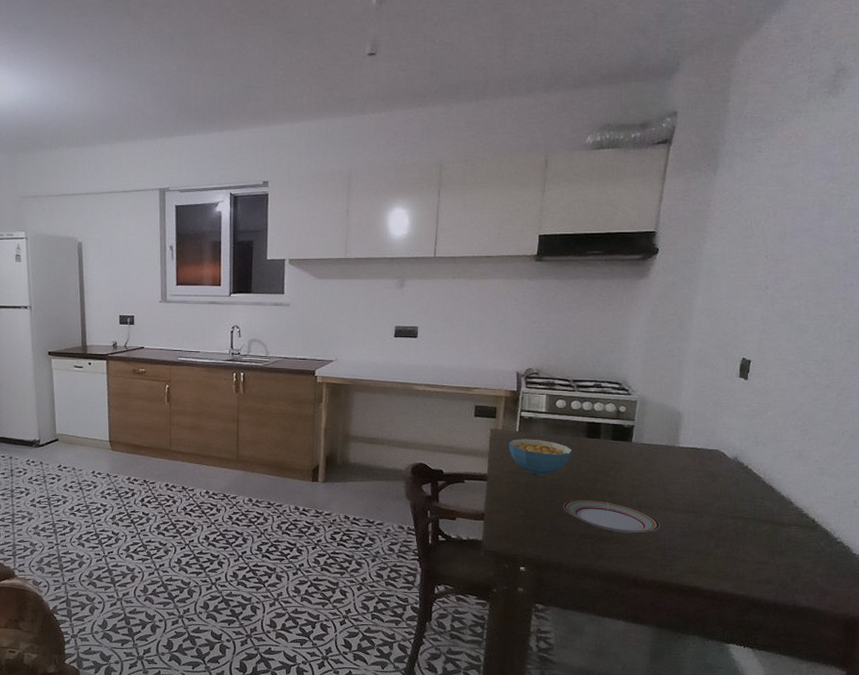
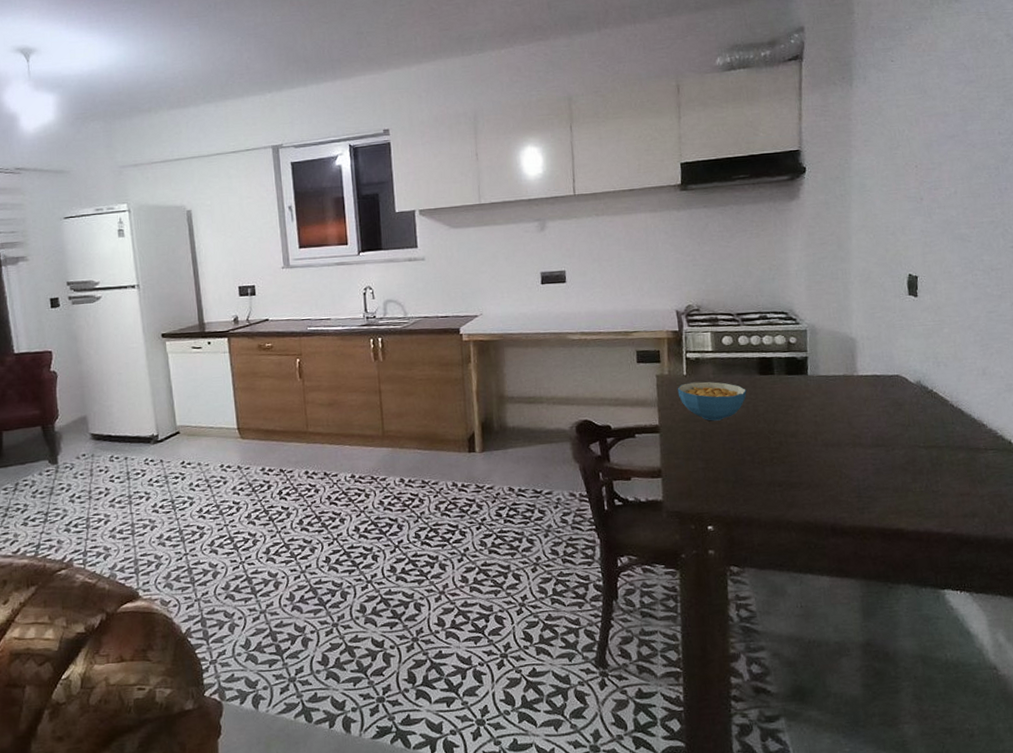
plate: present [563,499,661,533] -> none [744,442,852,477]

